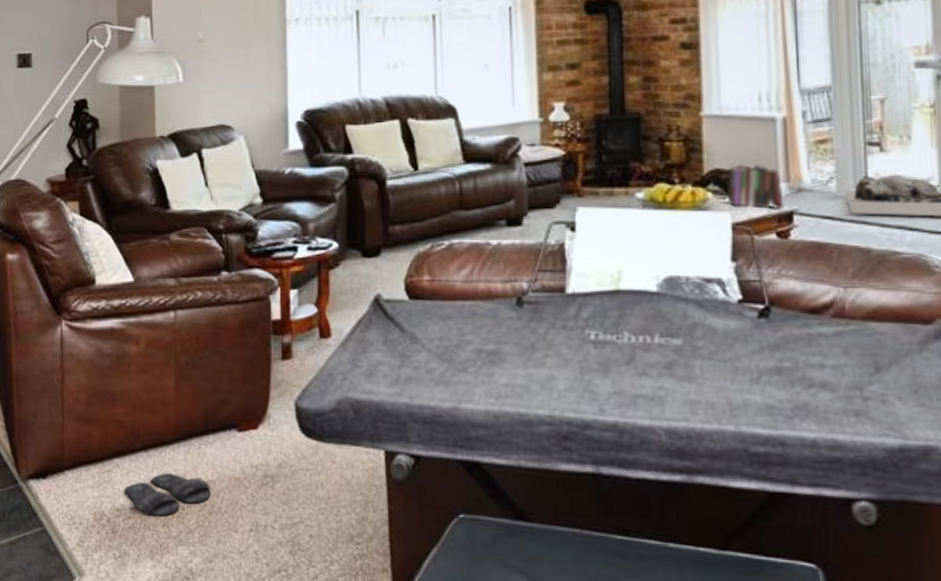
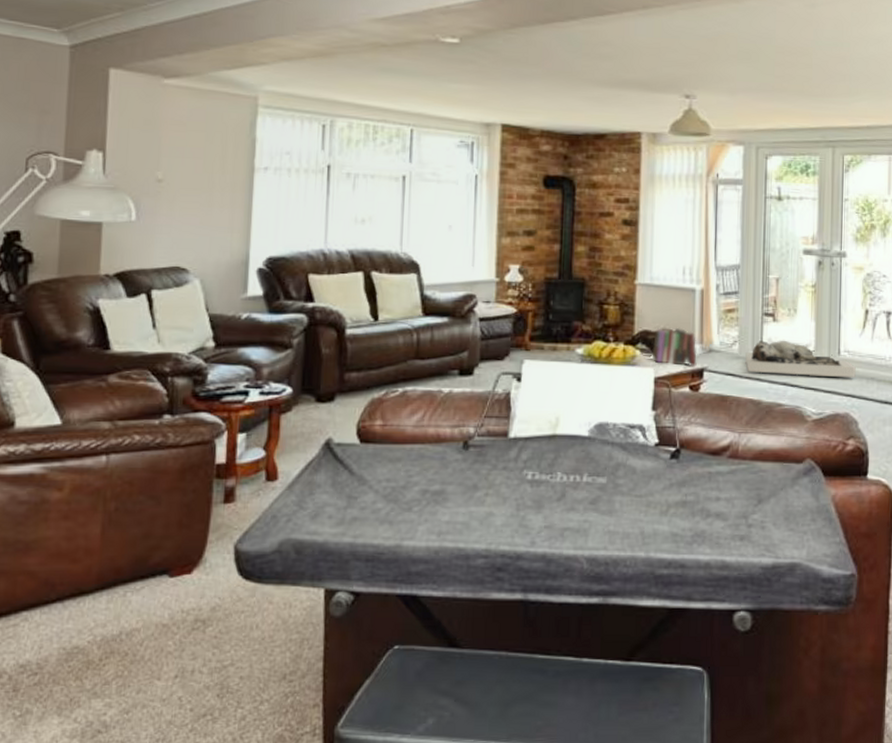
slippers: present [124,473,211,517] -> none [32,624,134,671]

